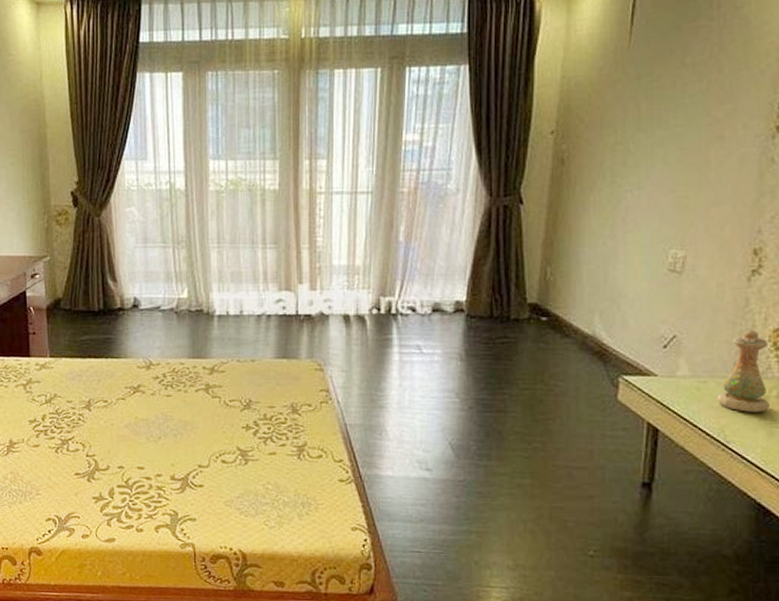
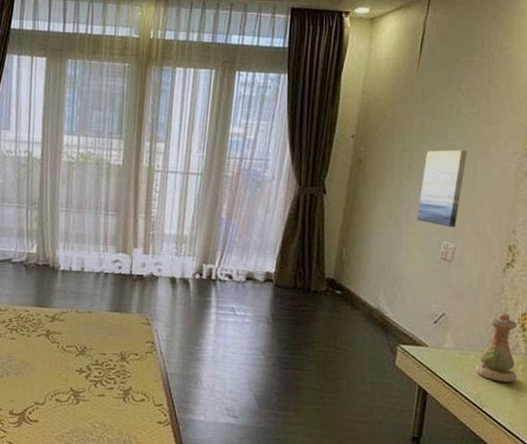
wall art: none [636,137,697,232] -> present [417,150,468,228]

